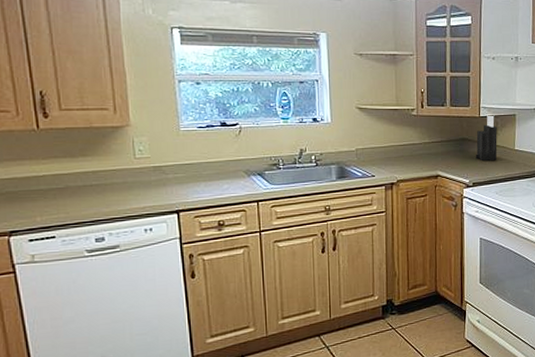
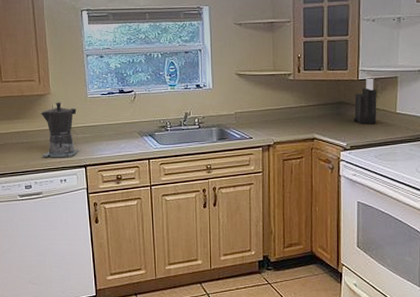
coffee maker: none [116,136,170,203] -> present [40,102,79,157]

